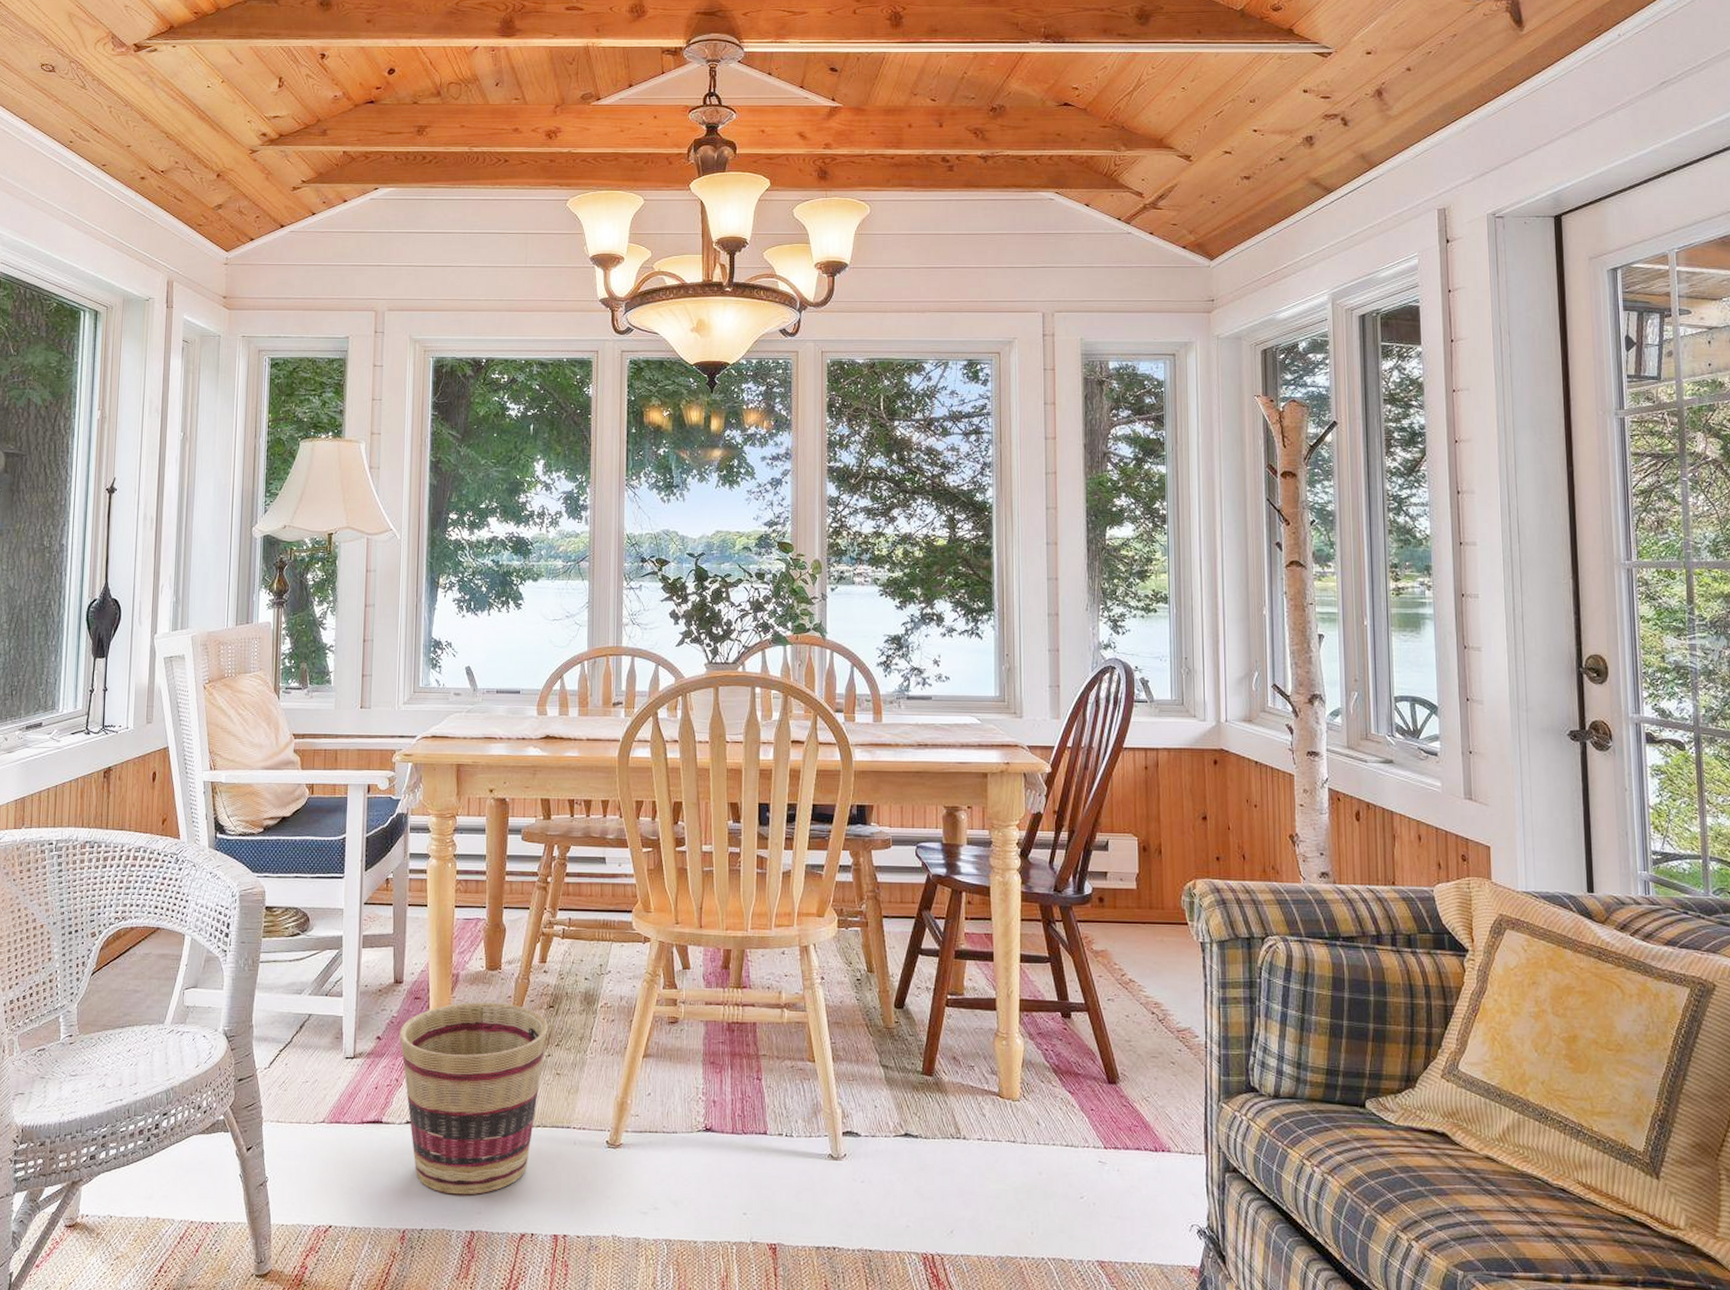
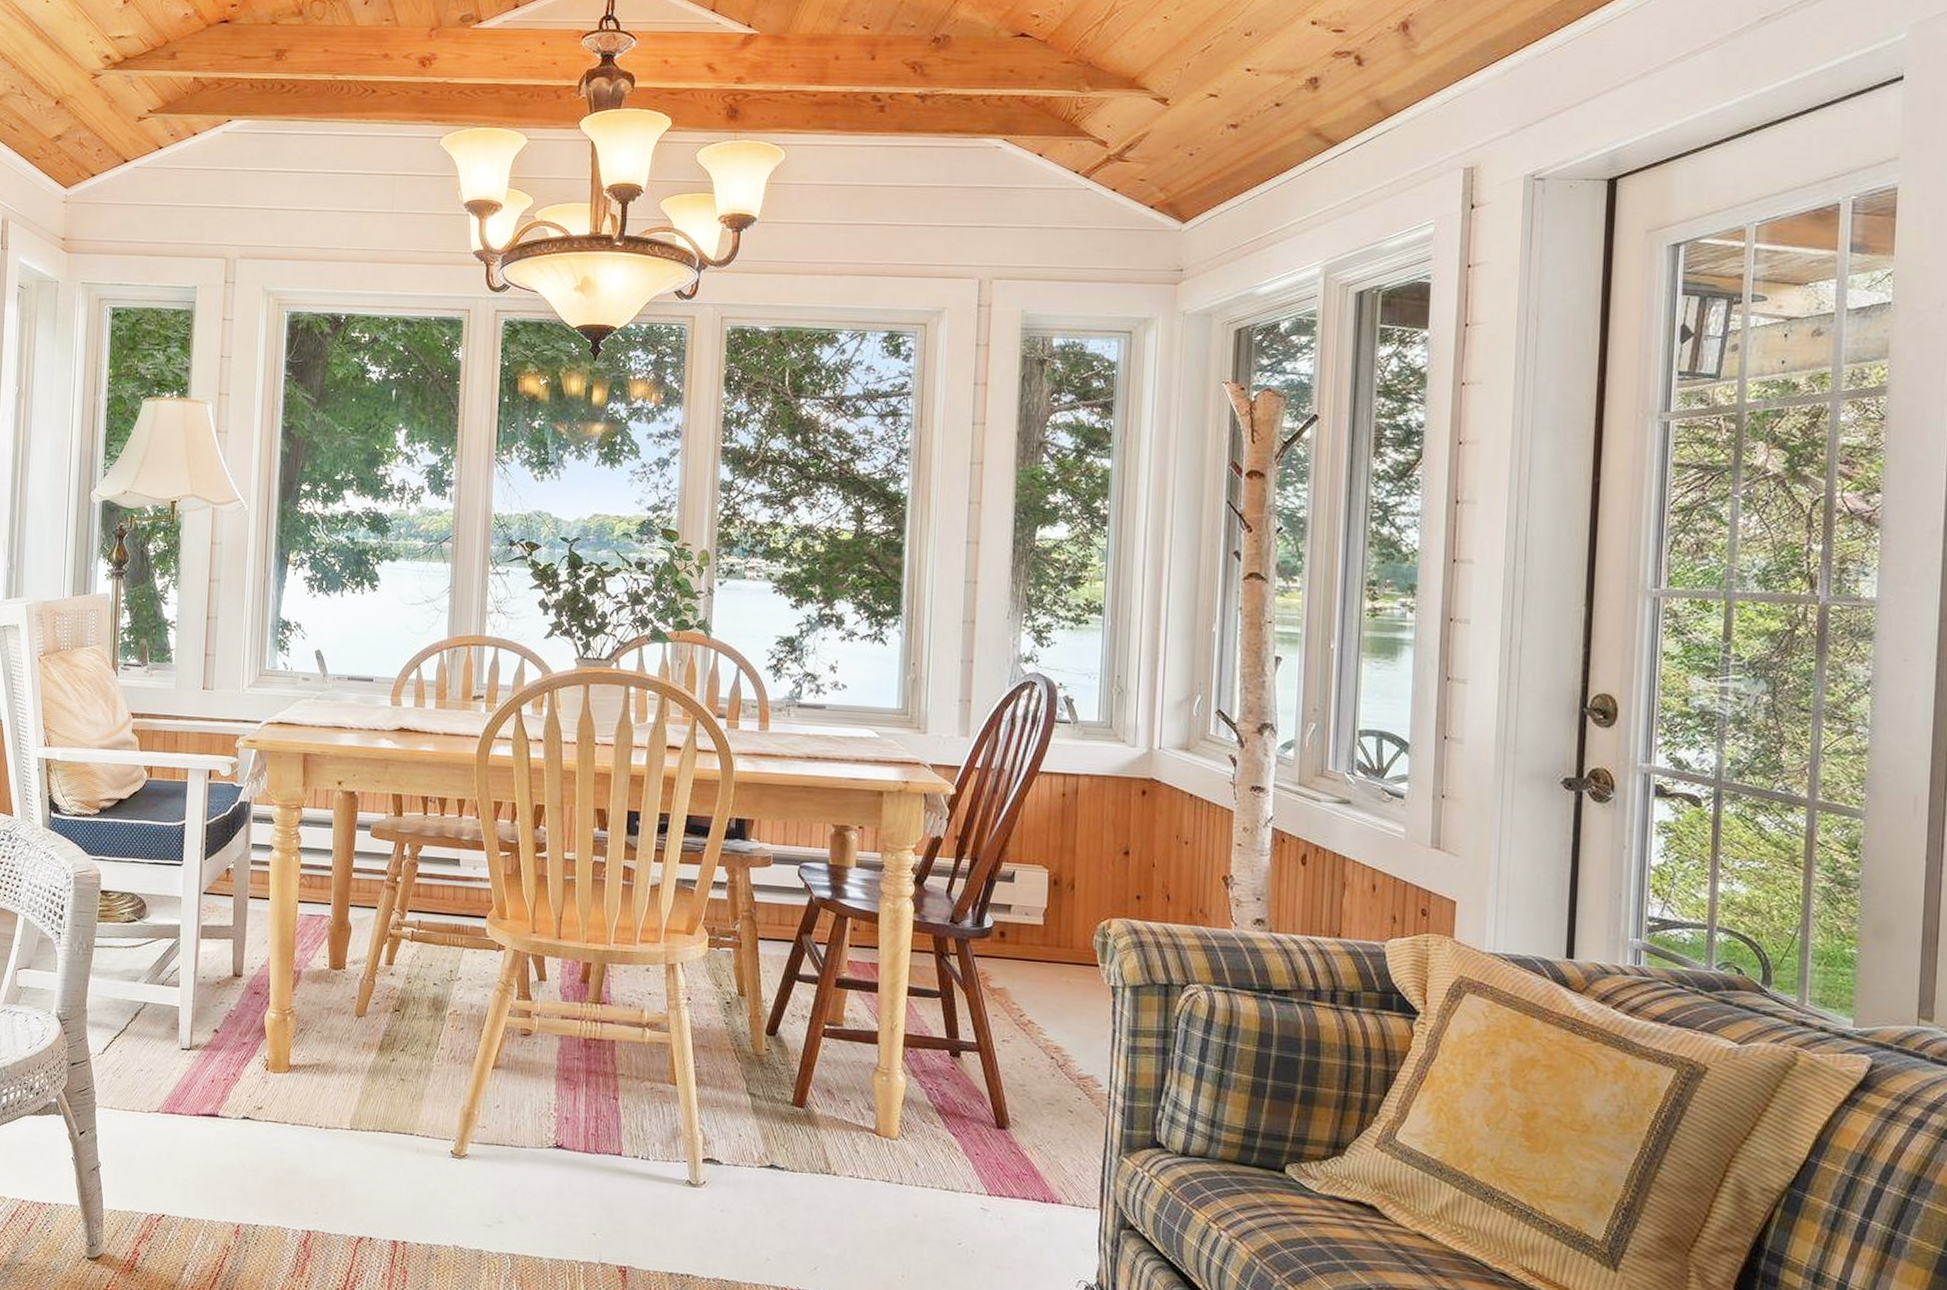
basket: present [399,1002,549,1195] -> none [237,1000,394,1195]

